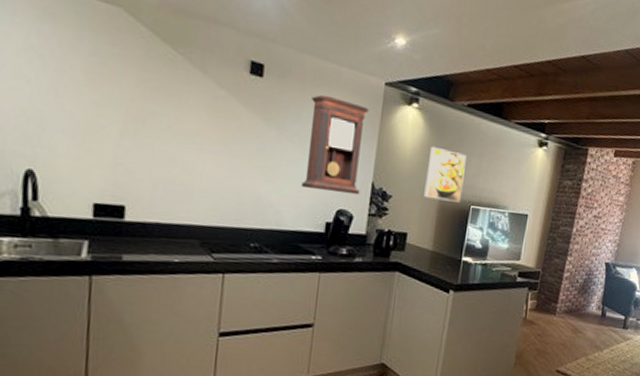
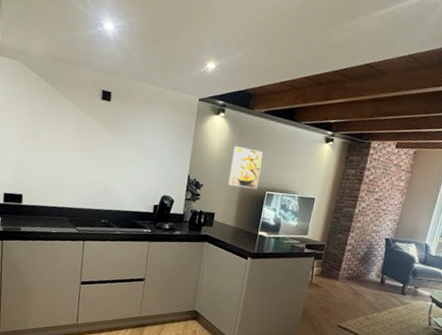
pendulum clock: present [301,94,369,195] -> none [136,111,187,185]

